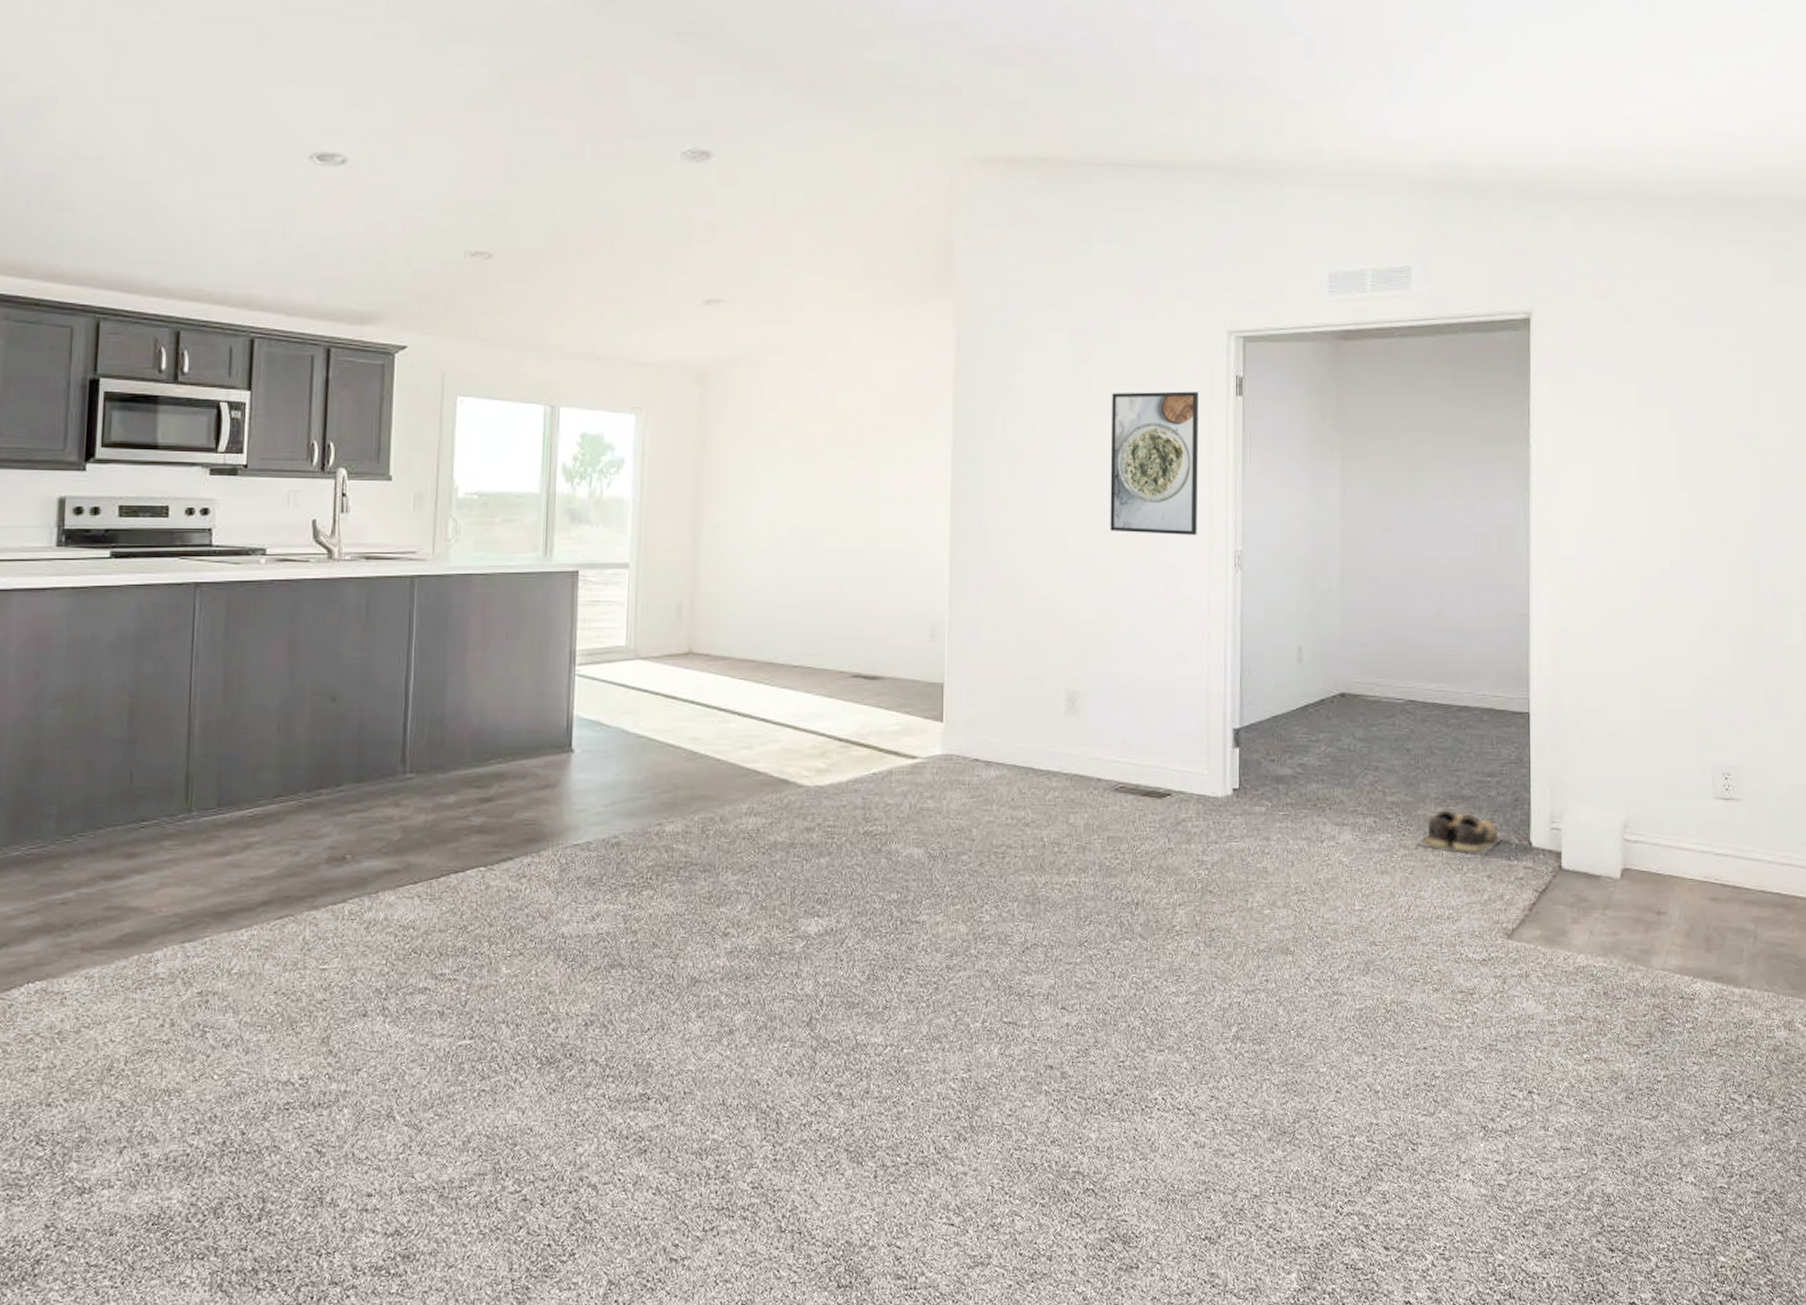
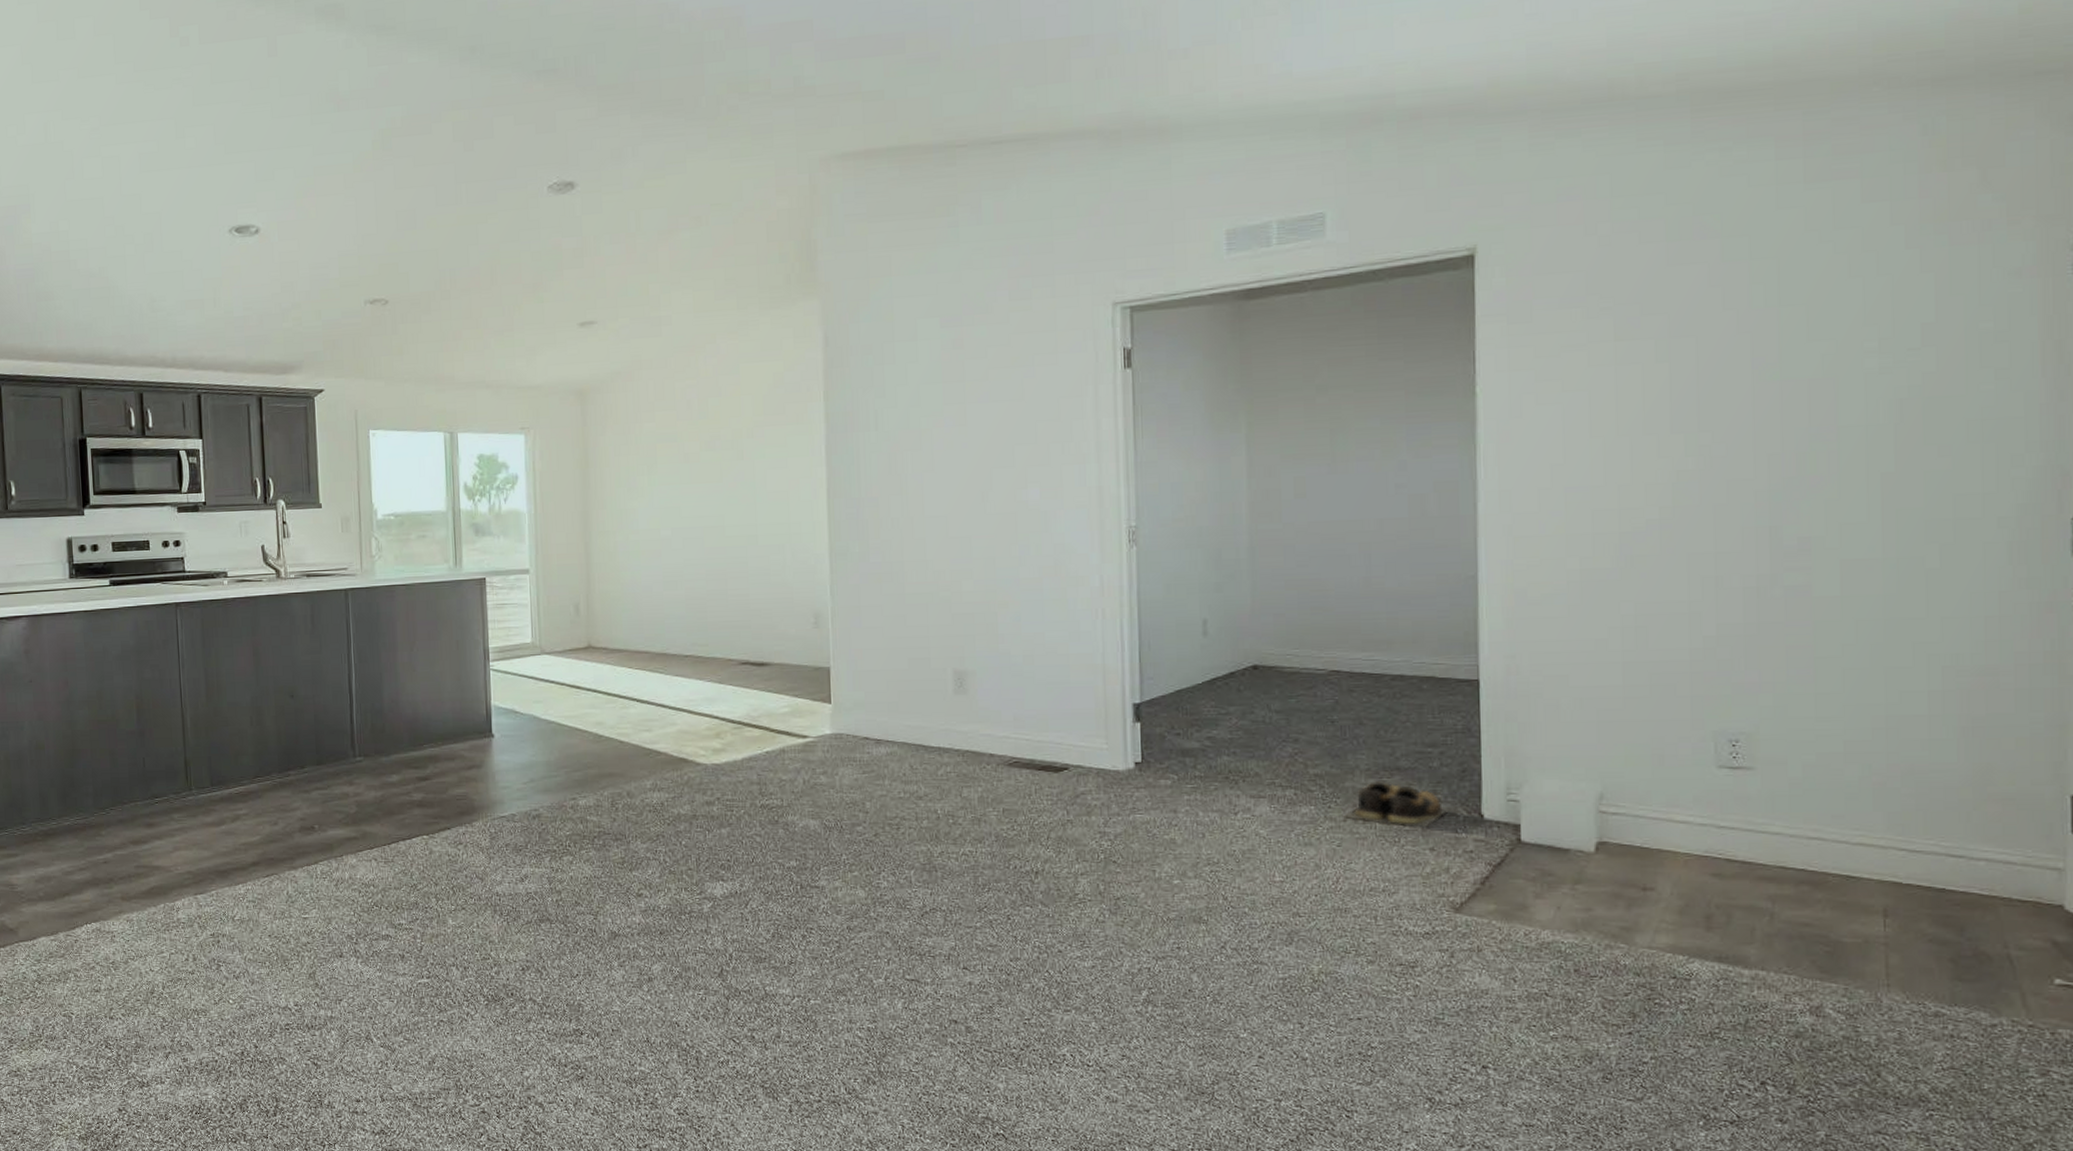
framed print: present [1110,391,1198,535] -> none [988,368,1086,515]

